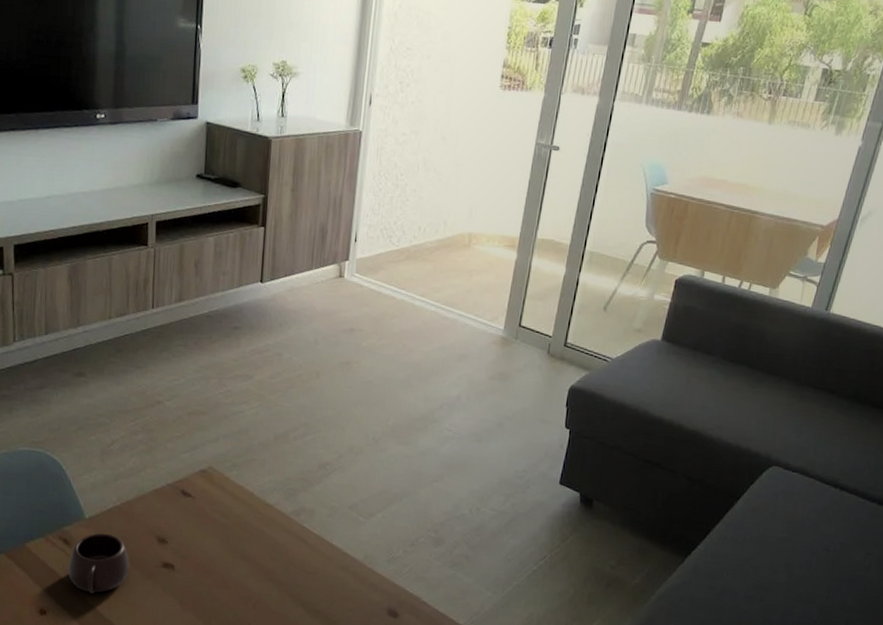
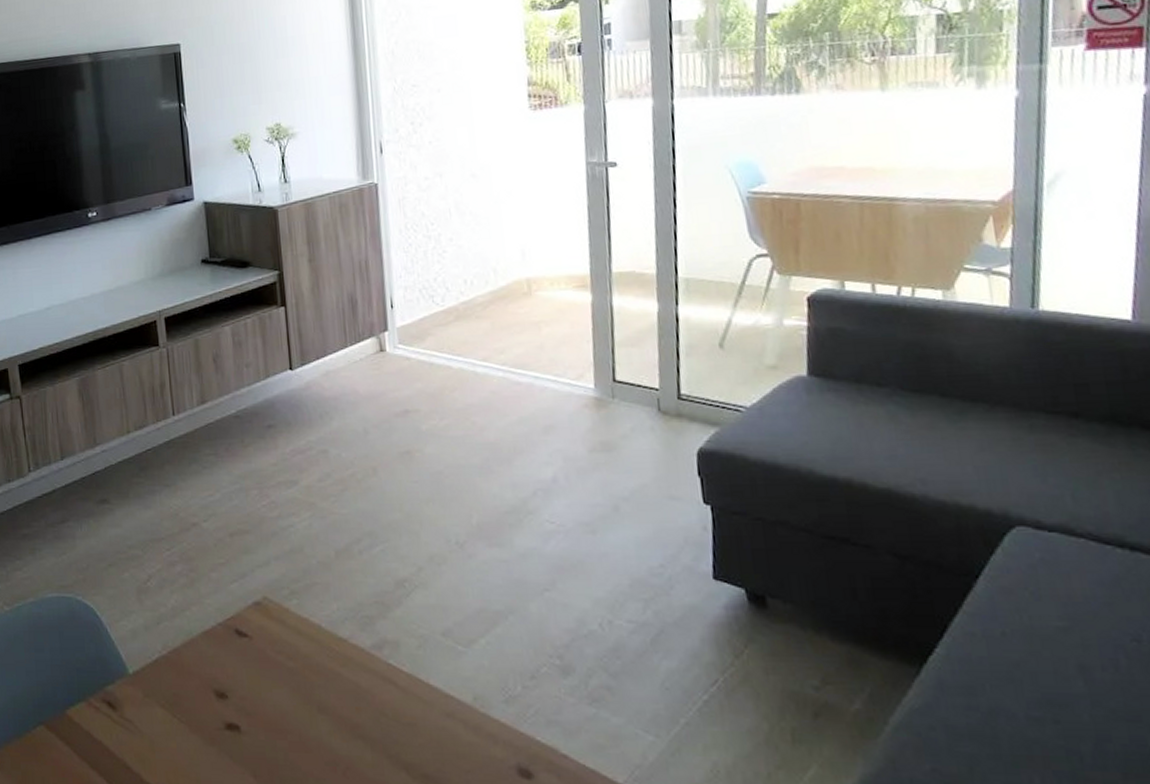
mug: present [68,533,129,593] -> none [116,691,187,769]

